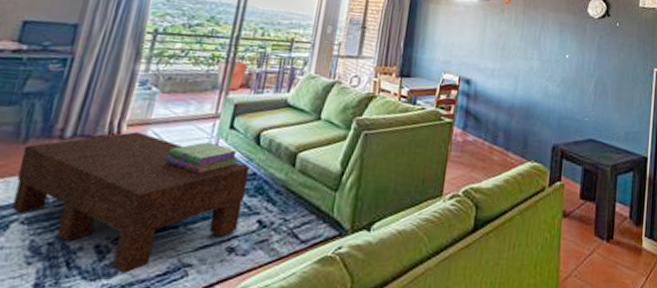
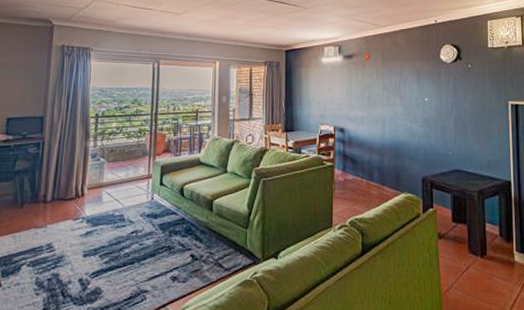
coffee table: present [11,131,249,273] -> none [20,193,179,299]
stack of books: present [165,142,238,174] -> none [117,197,169,222]

